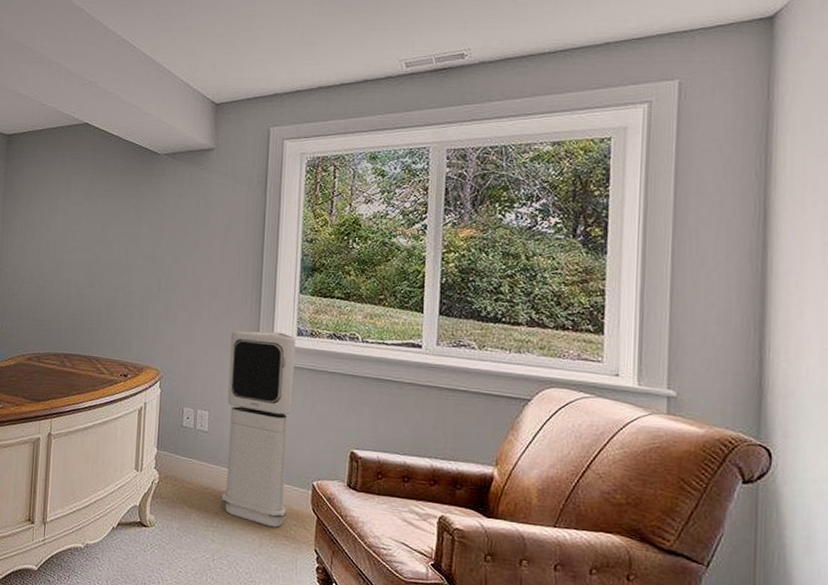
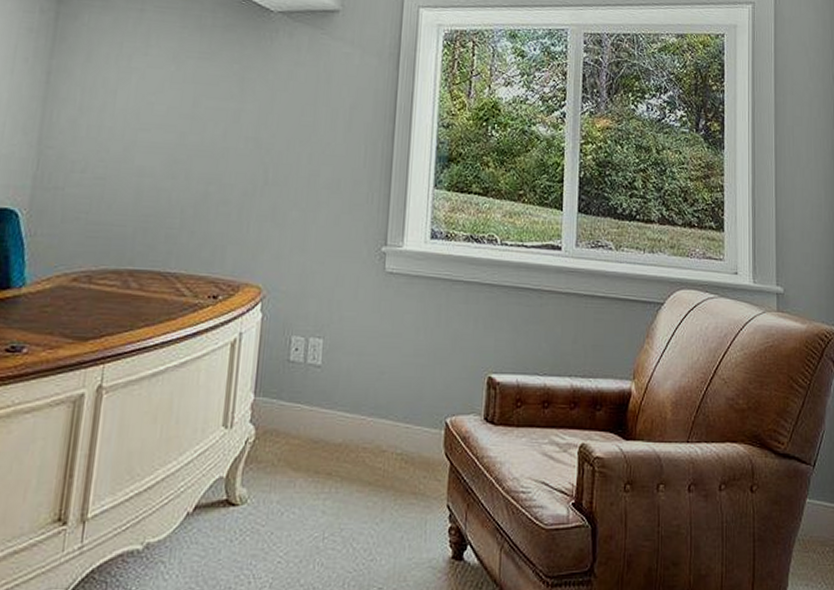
air purifier: present [222,330,296,528] -> none [337,234,429,483]

